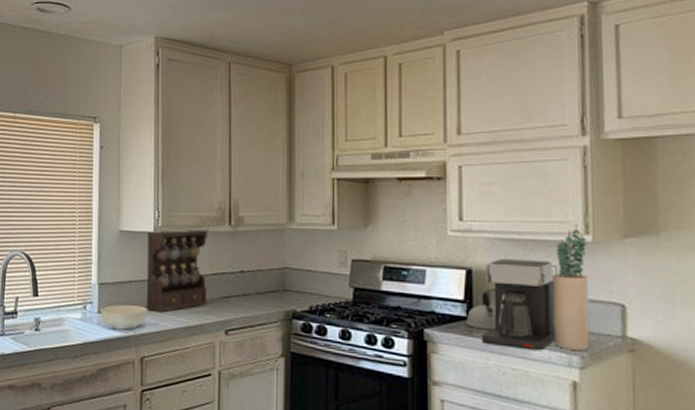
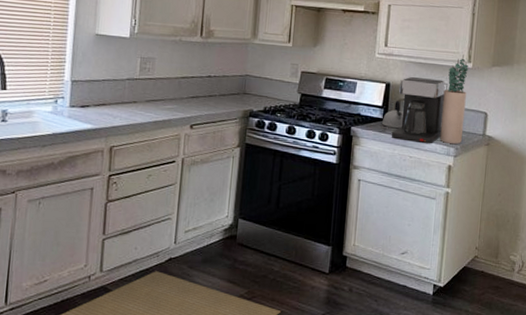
bowl: present [100,305,148,330] -> none [72,100,120,123]
spice rack: present [146,229,207,313] -> none [118,36,181,109]

